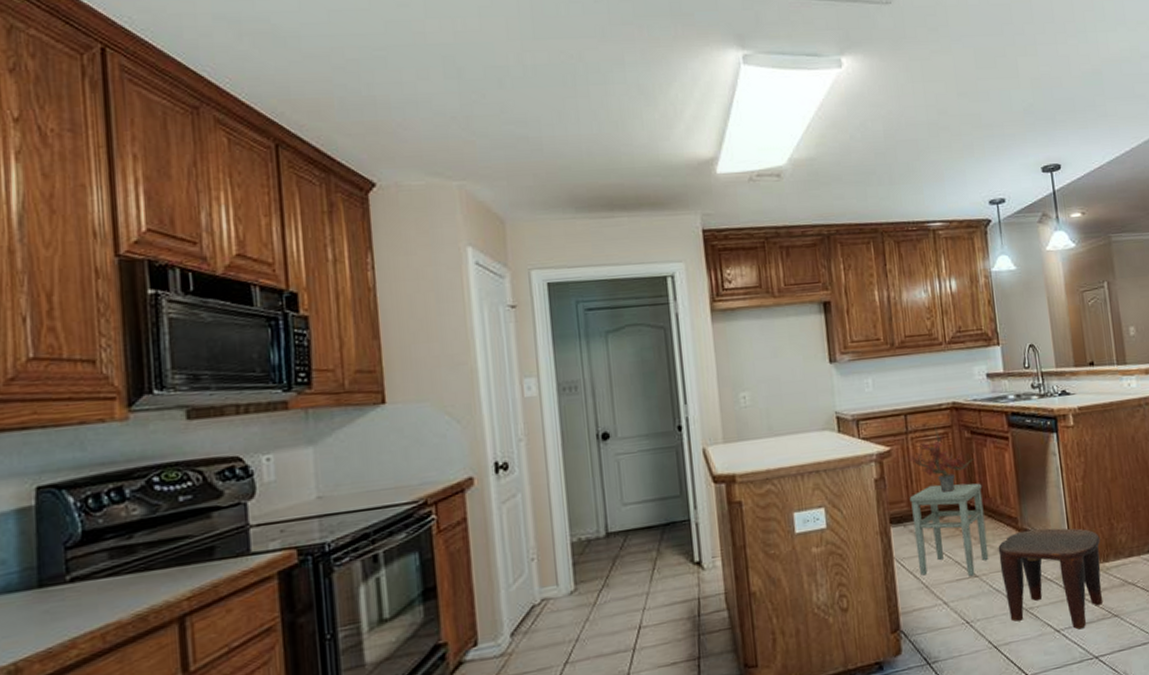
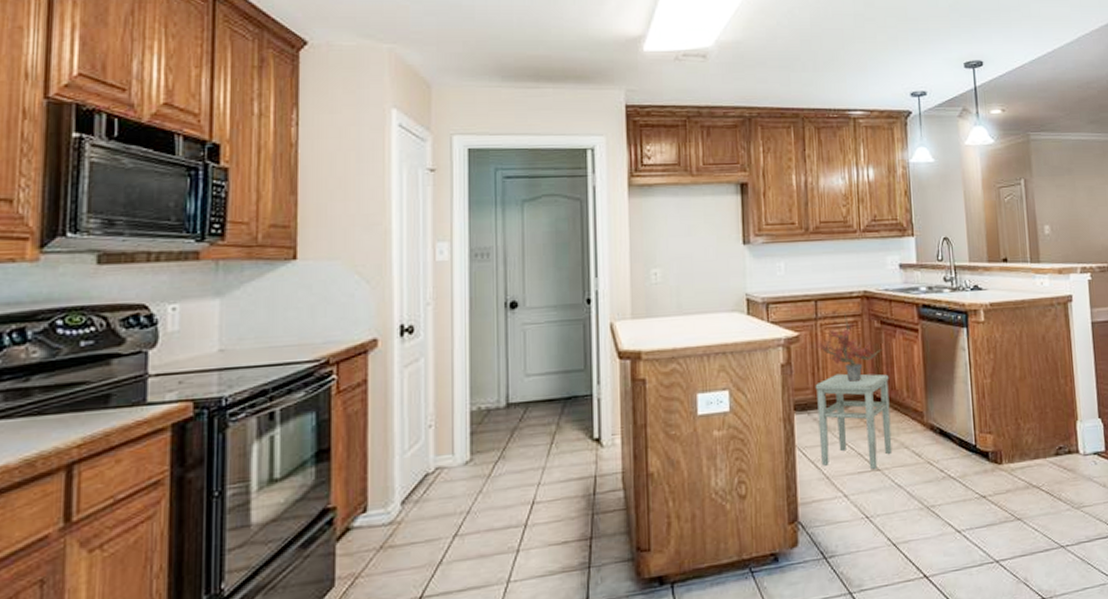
stool: present [998,528,1104,630] -> none [902,424,1007,531]

